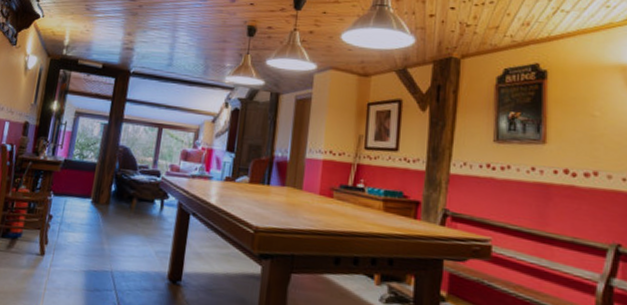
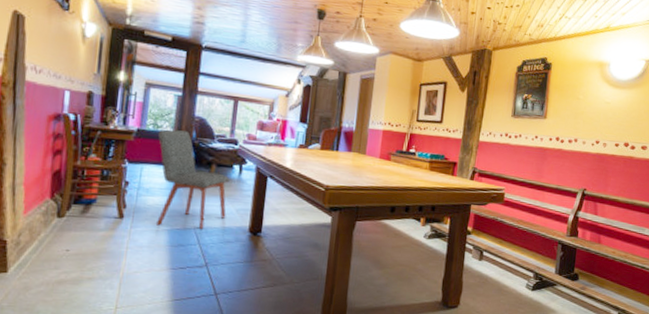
chair: none [75,160,150,273] -> present [157,129,230,229]

